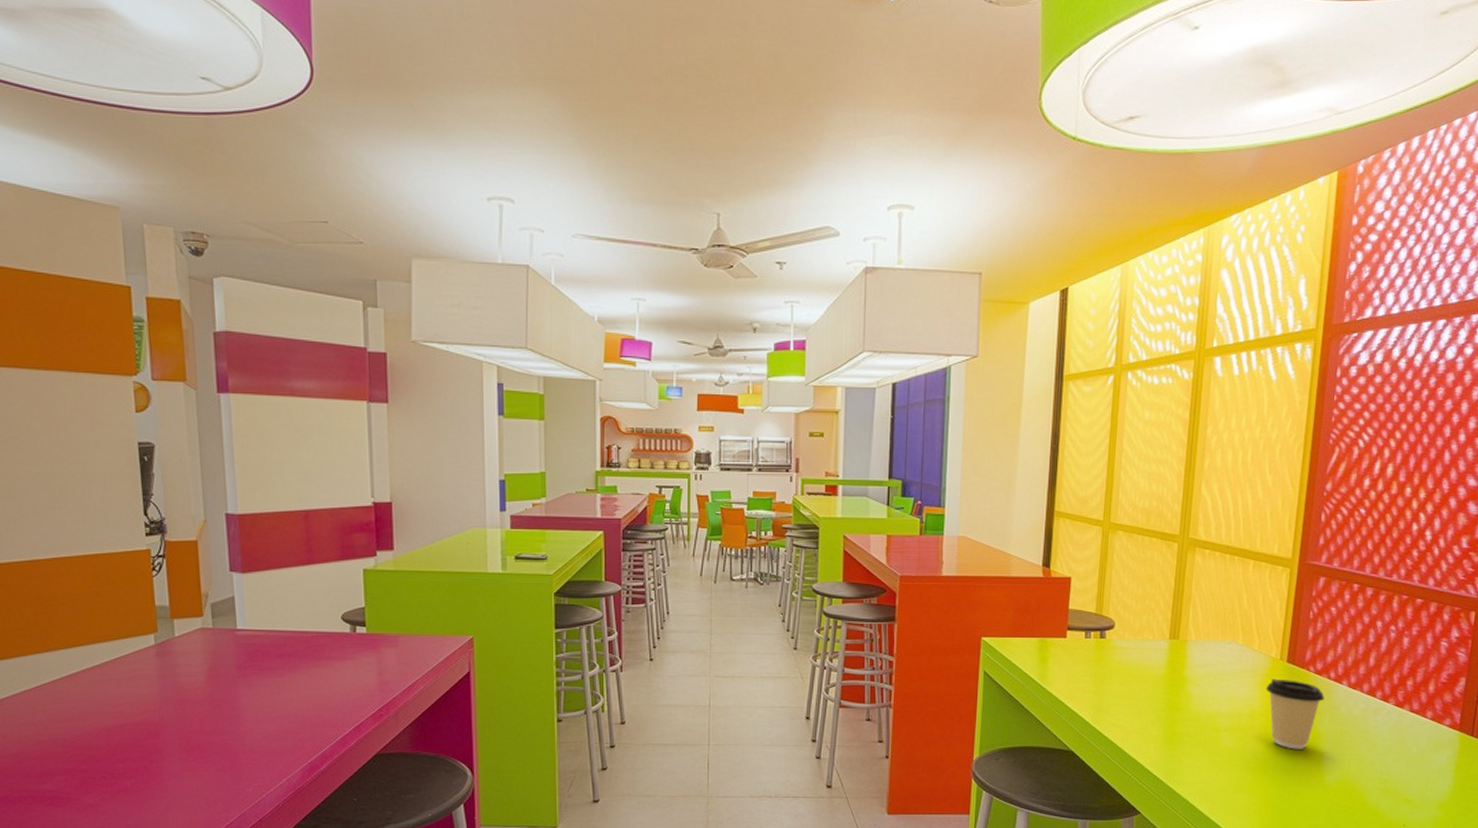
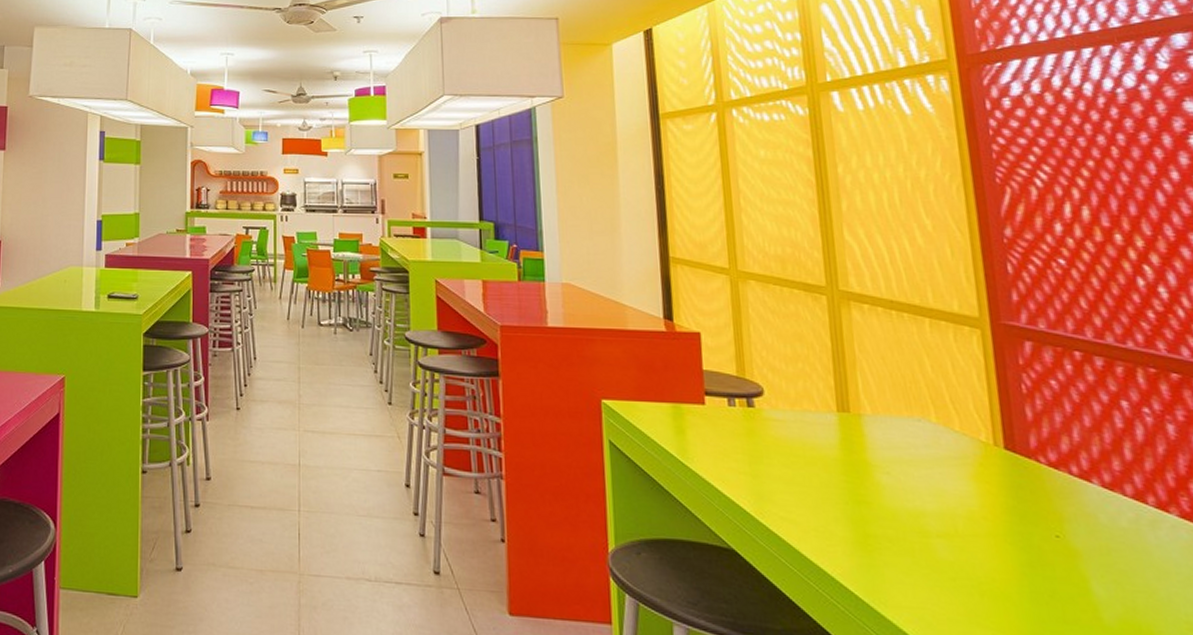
coffee cup: present [1265,679,1325,749] -> none [982,470,1071,571]

